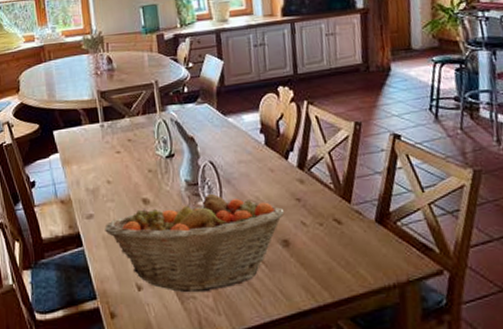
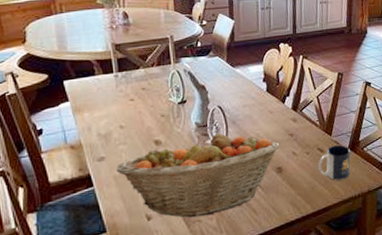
mug: none [335,215,380,263] -> present [318,144,351,181]

